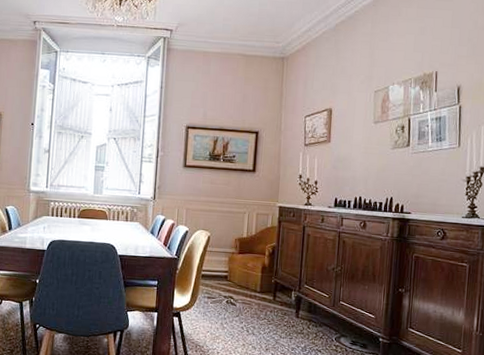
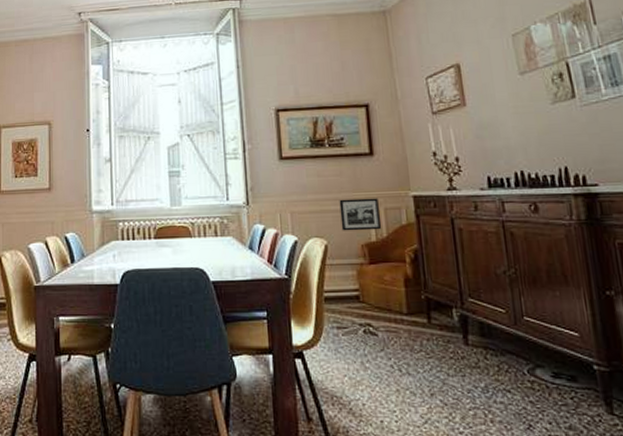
picture frame: none [222,203,253,229] -> present [339,198,382,231]

